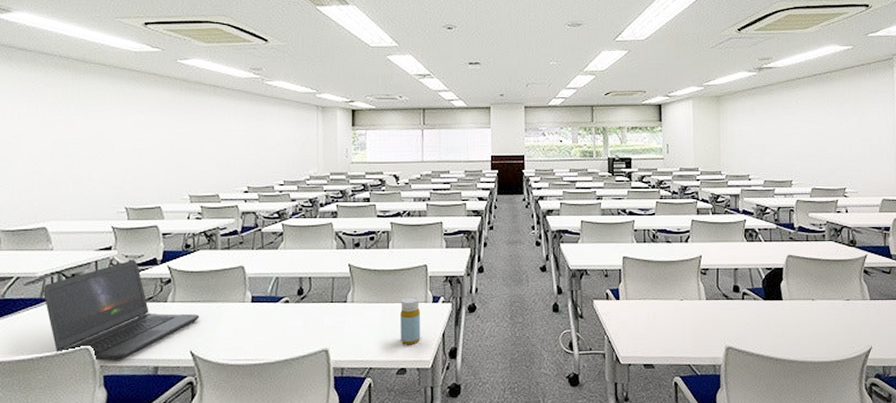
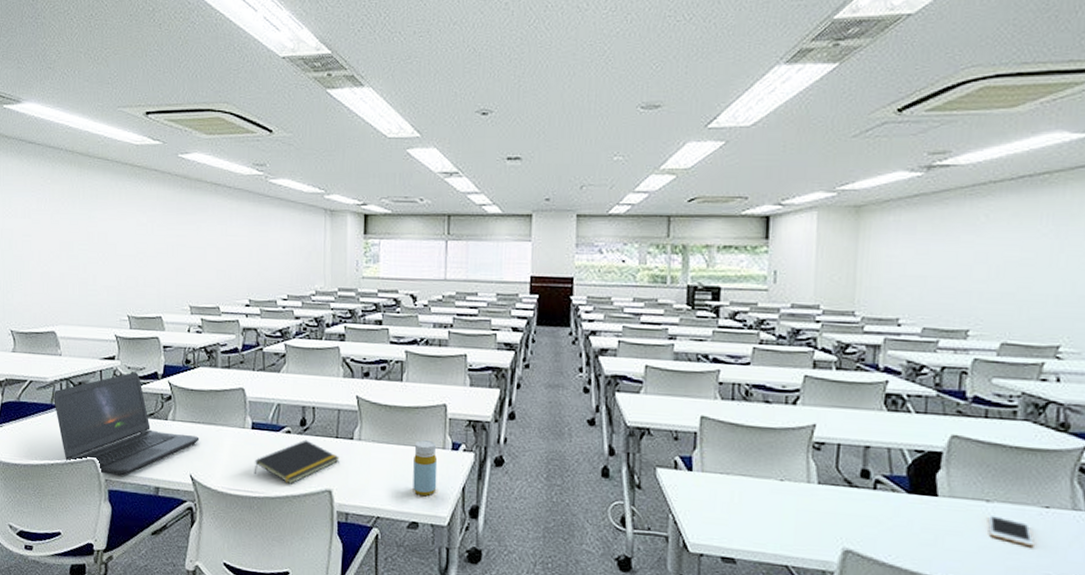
notepad: none [254,307,335,348] -> present [254,439,340,484]
cell phone: none [814,309,842,329] -> present [987,514,1034,547]

